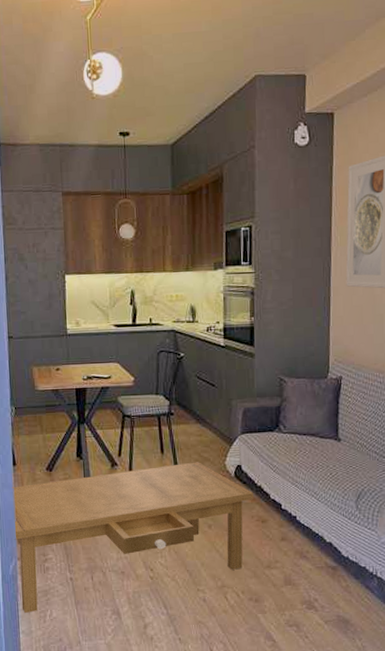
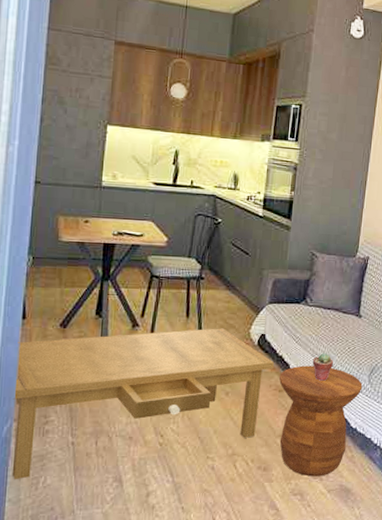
side table: none [260,494,350,607] -> present [278,365,363,477]
potted succulent: none [293,481,316,509] -> present [312,353,334,381]

